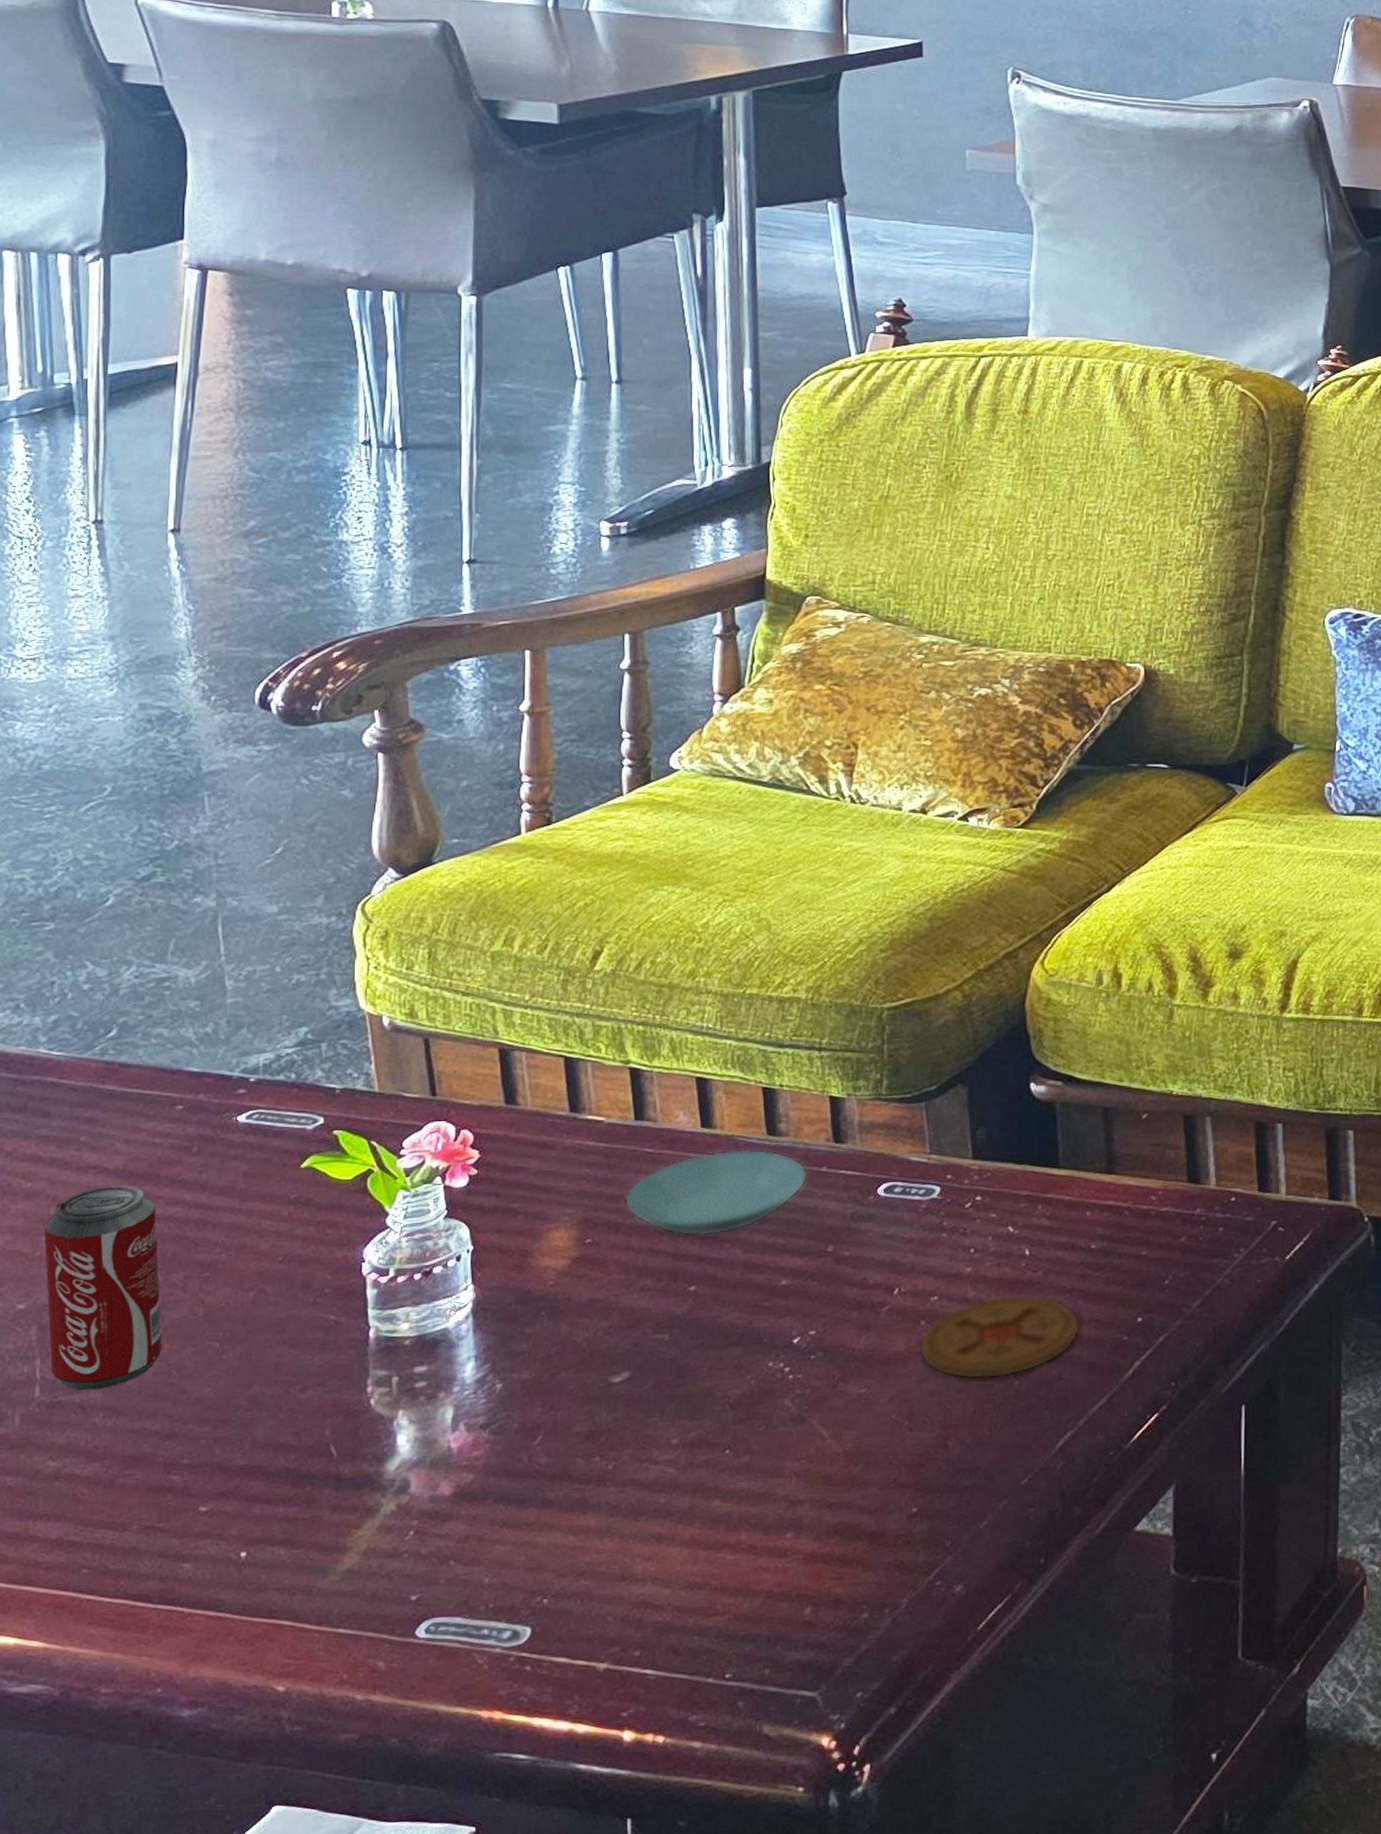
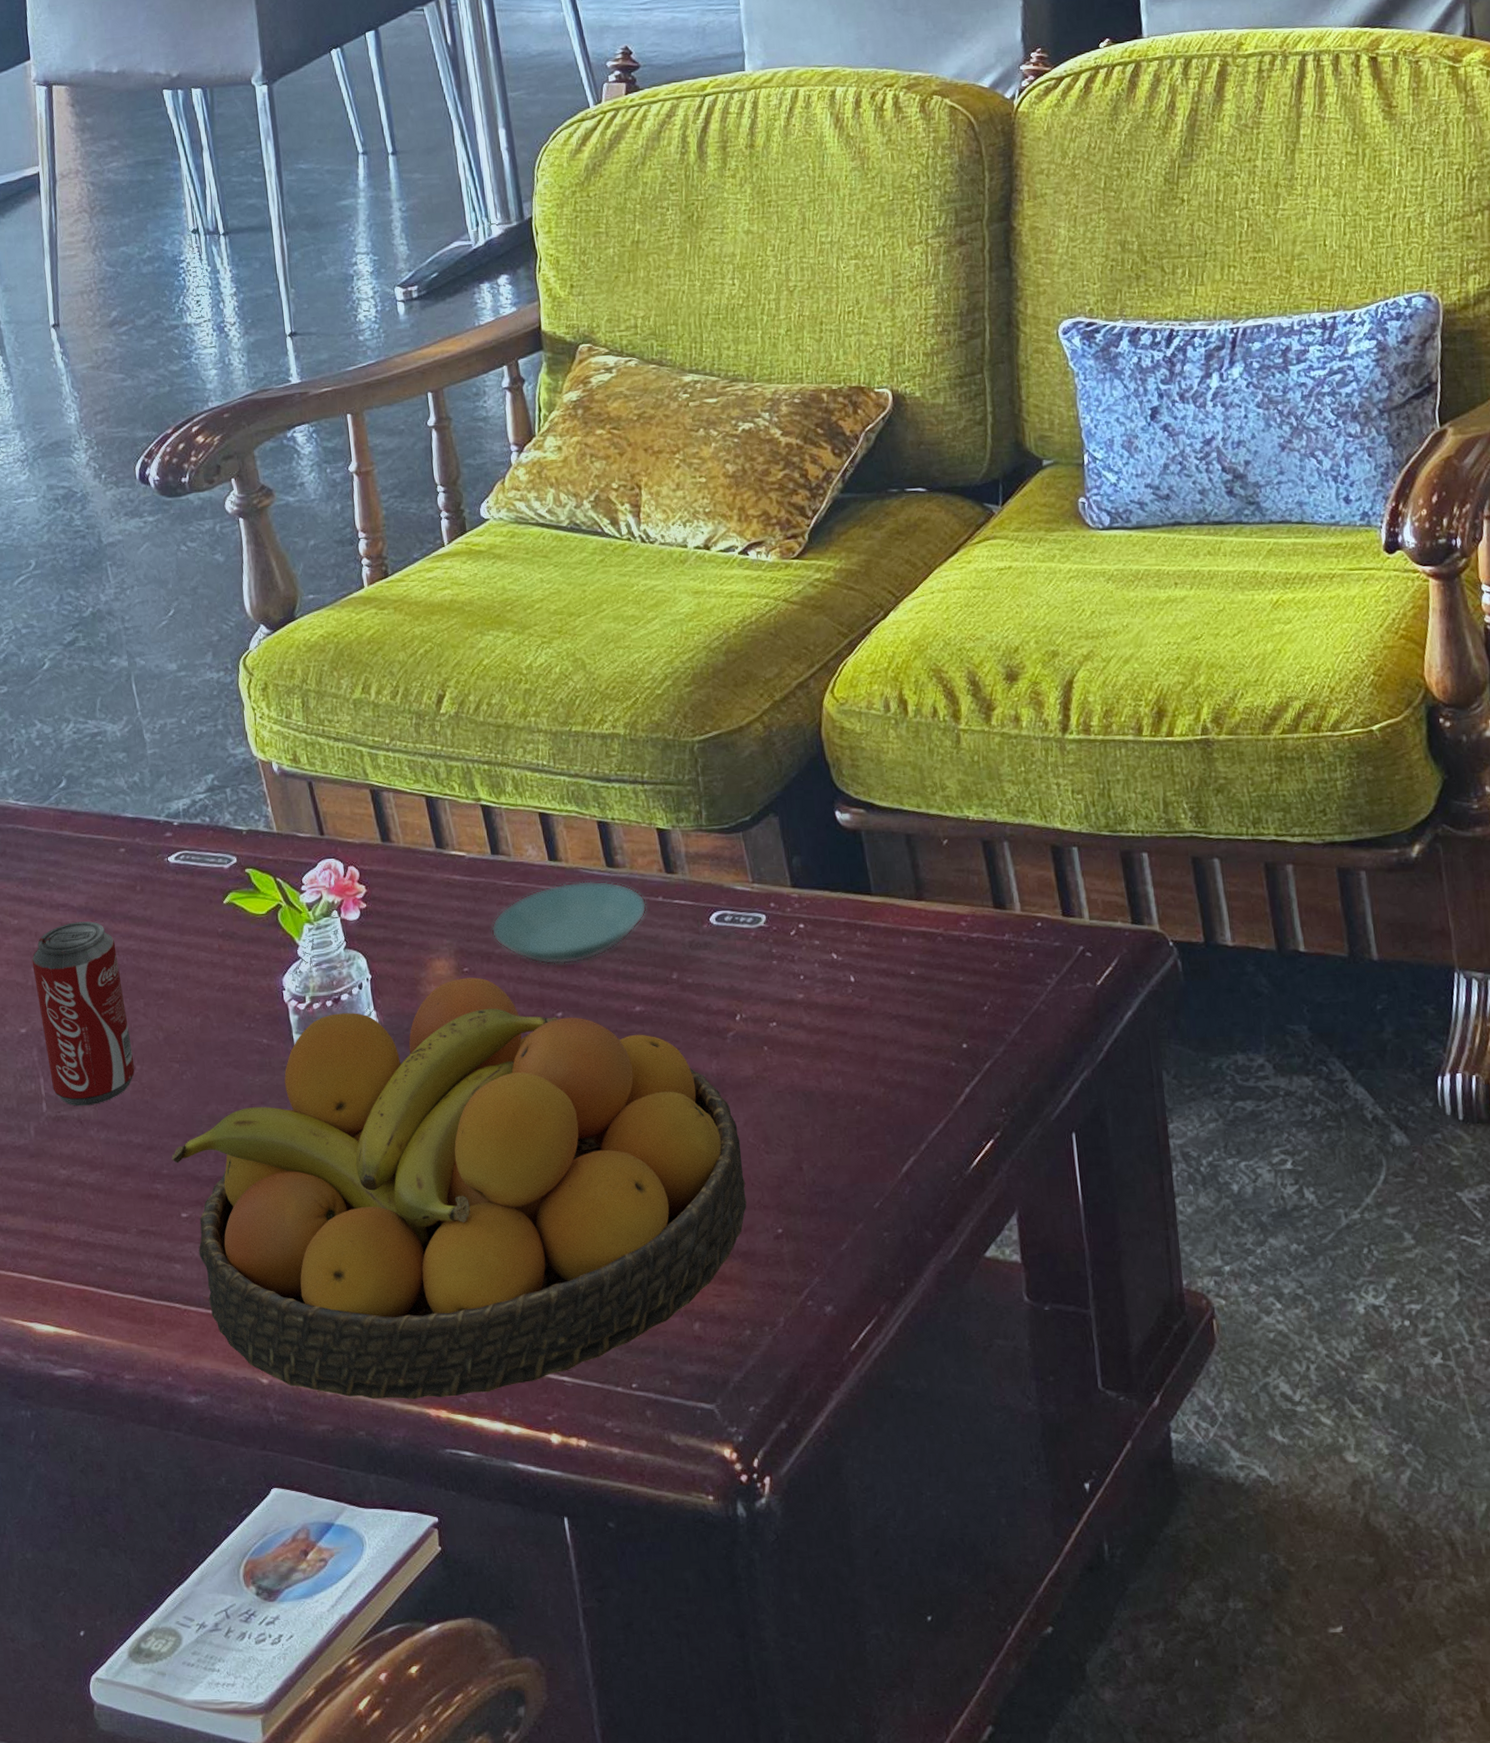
fruit bowl: none [195,1249,883,1703] -> present [171,977,747,1400]
coaster: present [919,1295,1080,1380] -> none [765,1021,910,1104]

